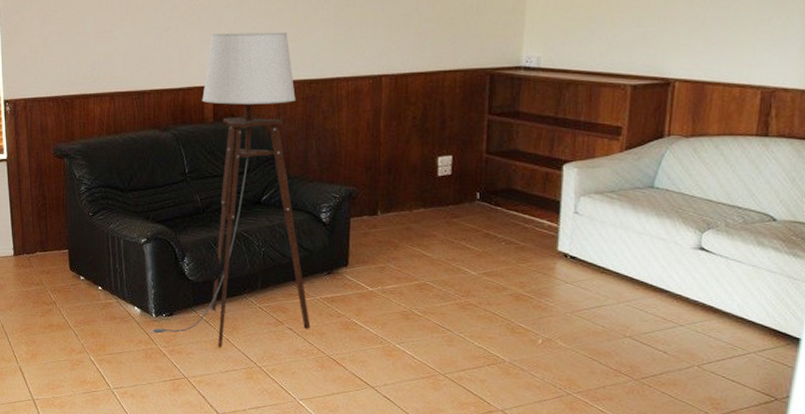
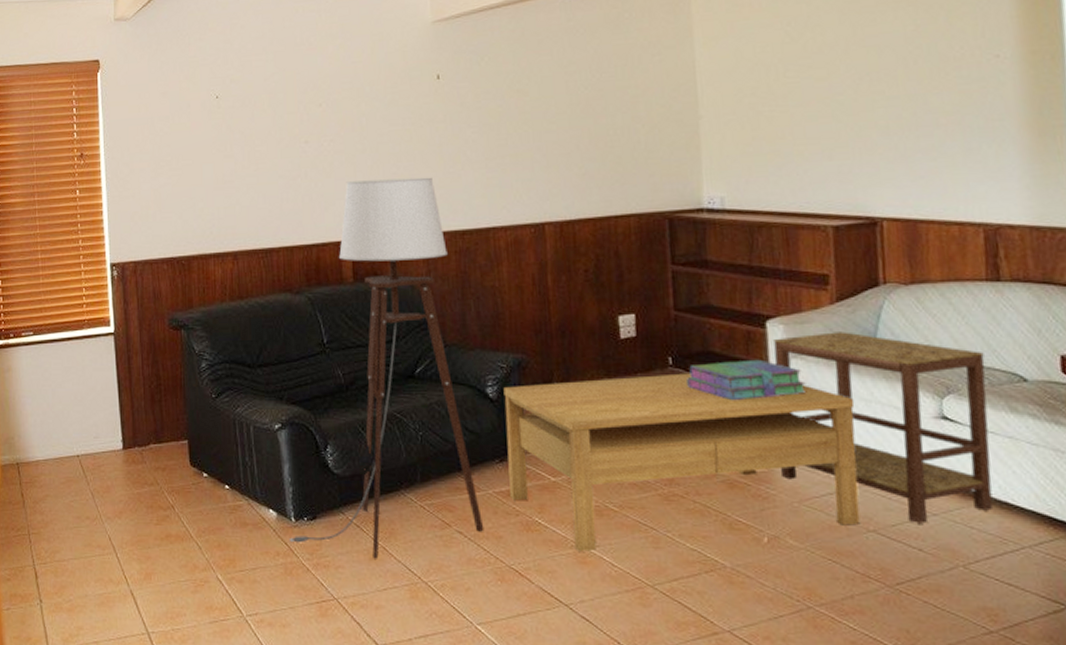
coffee table: none [334,206,629,347] -> present [503,373,860,552]
stack of books: none [490,196,590,230] -> present [687,359,806,401]
side table: none [559,175,743,332] -> present [774,332,994,524]

